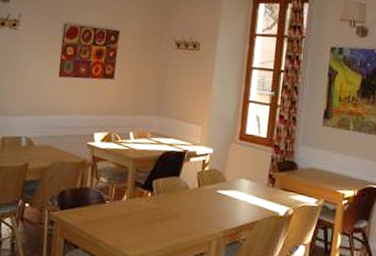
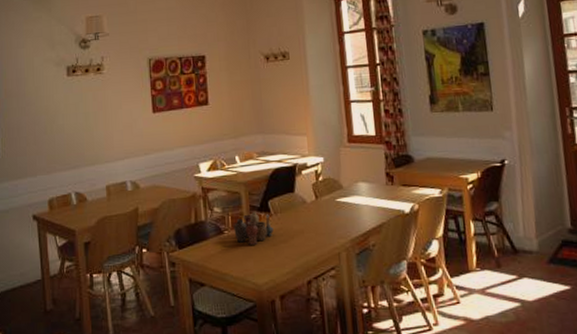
vase: none [115,187,153,219] -> present [232,211,274,245]

